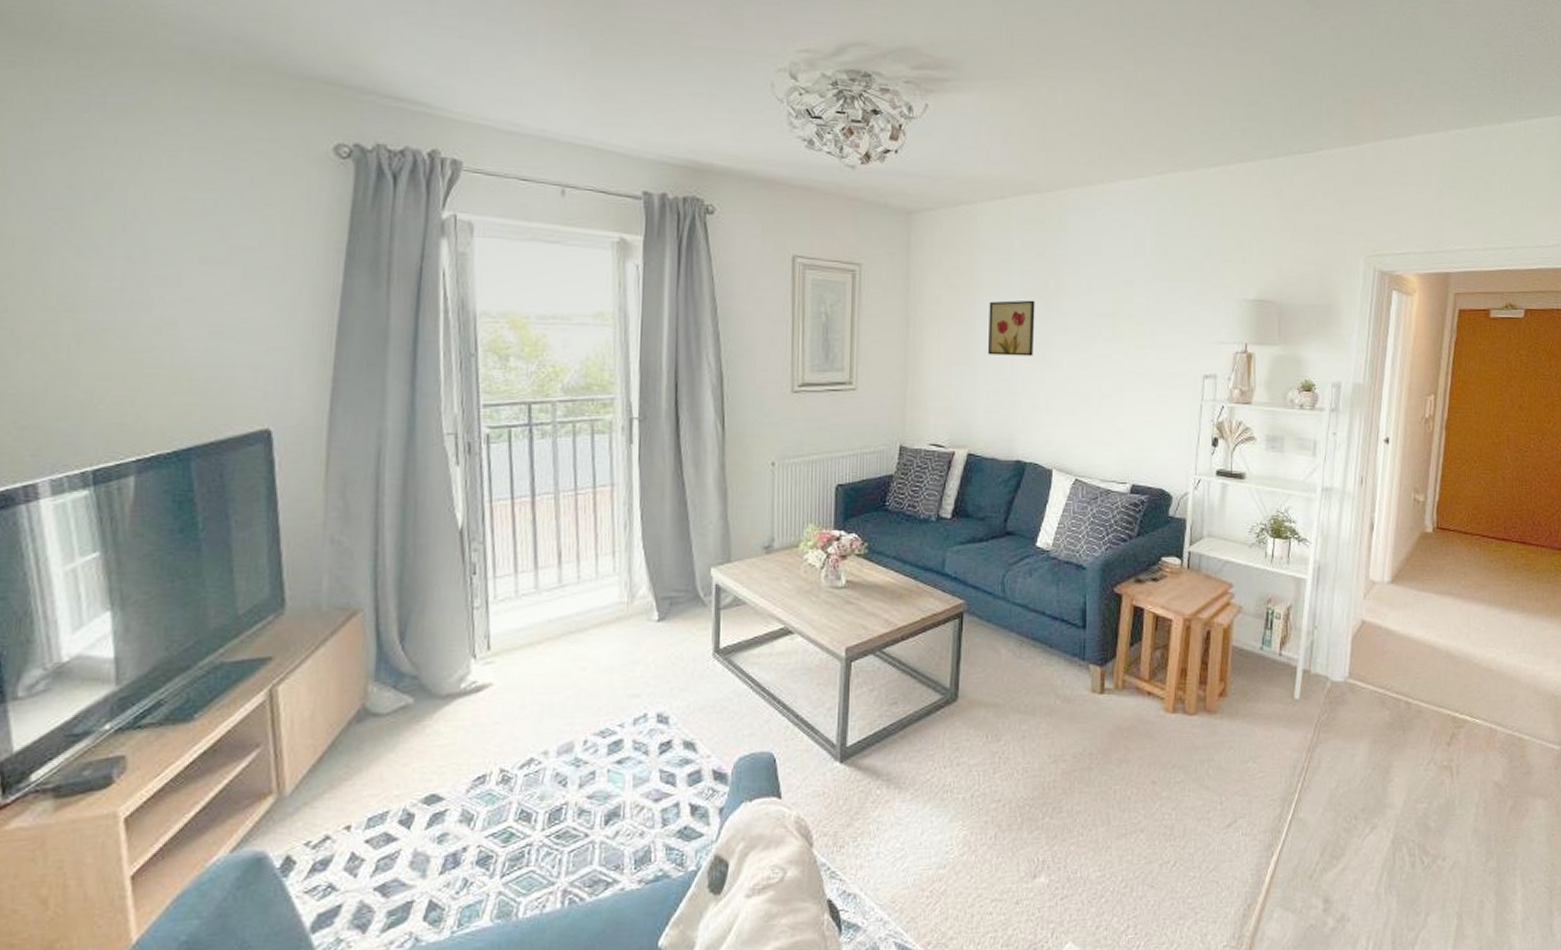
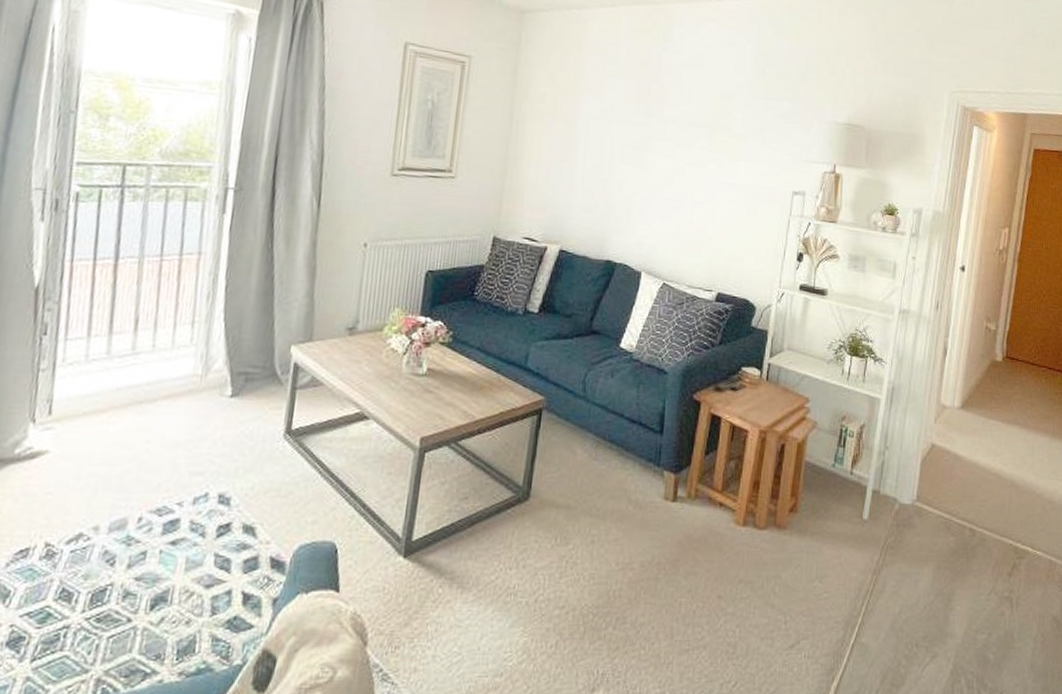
wall art: present [987,300,1035,356] -> none [587,103,637,160]

